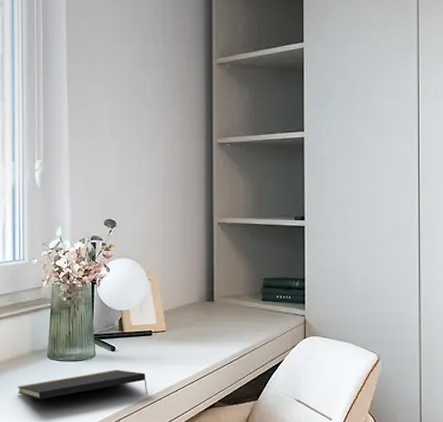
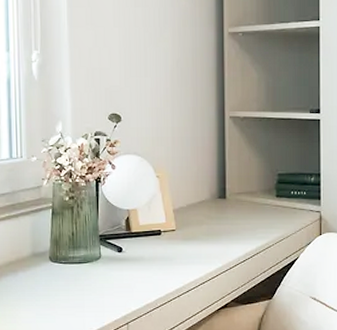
notepad: present [18,370,149,400] -> none [18,271,158,305]

